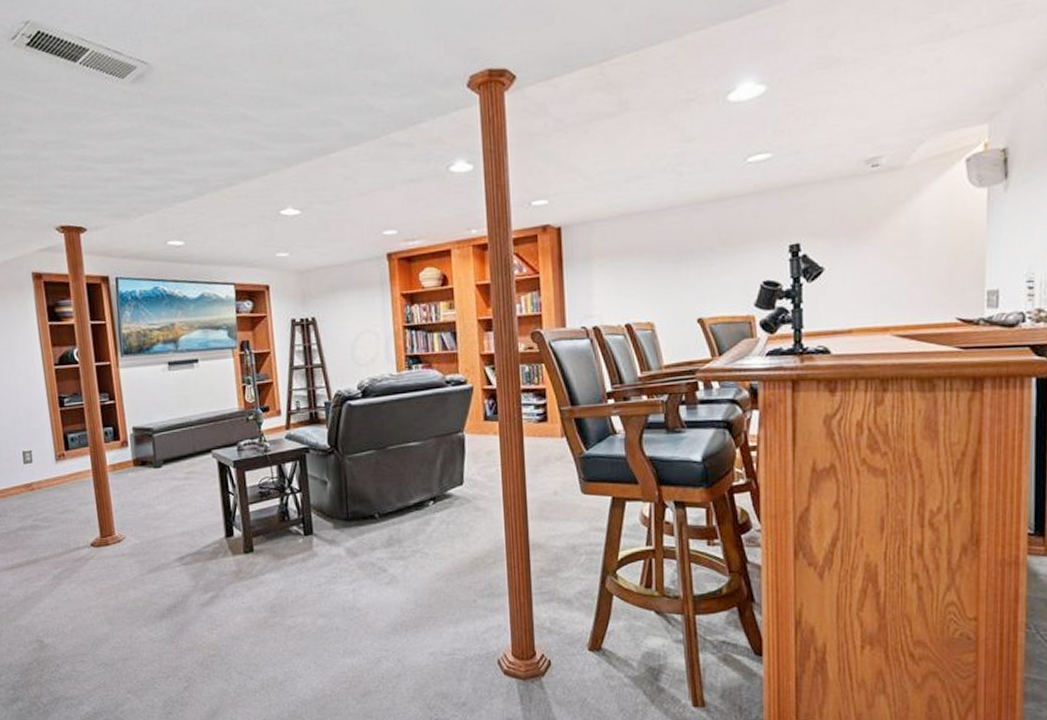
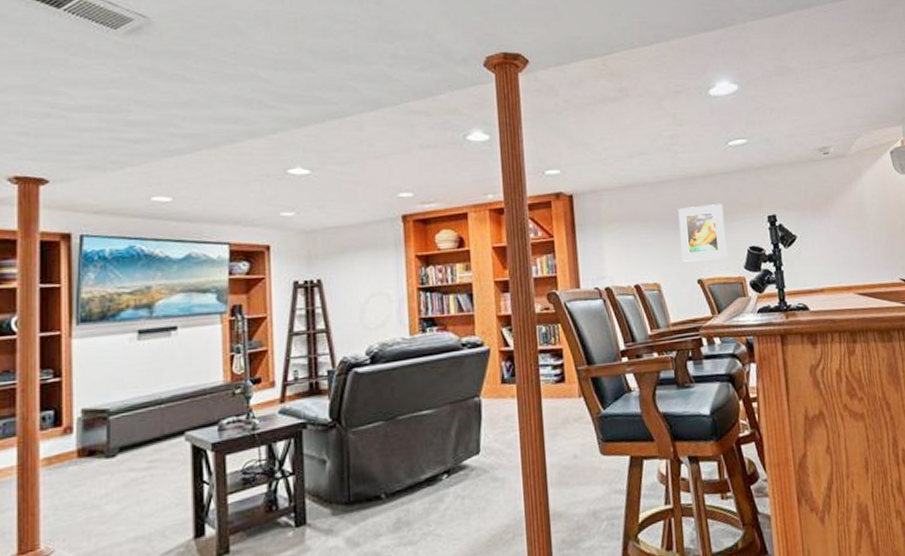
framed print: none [680,232,735,299] -> present [678,204,727,262]

